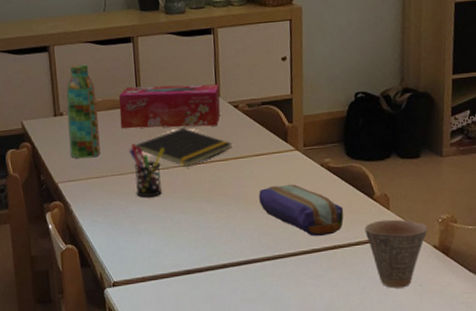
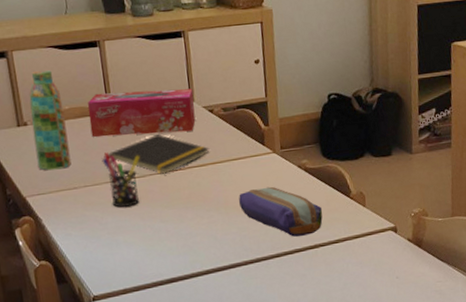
cup: present [364,219,428,289] -> none [343,215,402,282]

